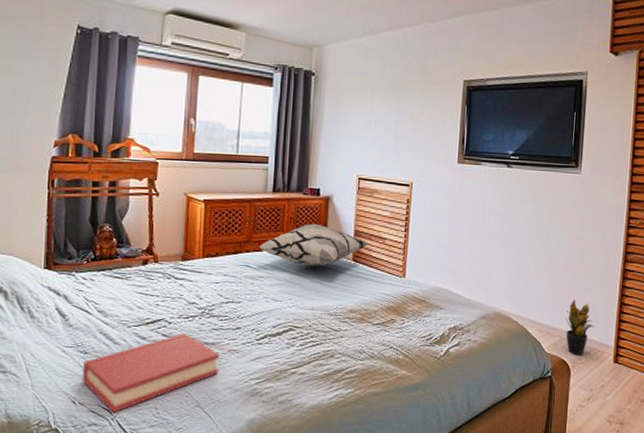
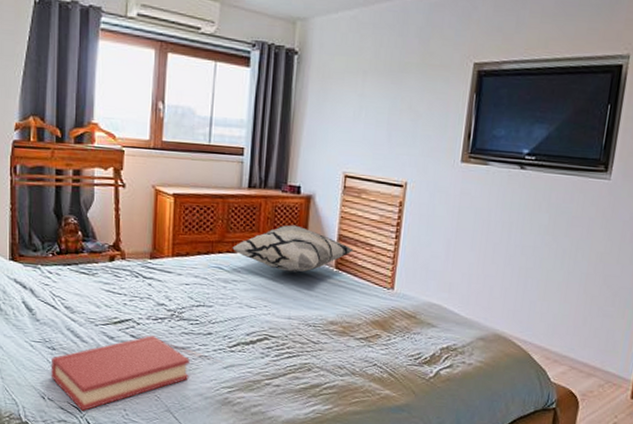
potted plant: present [565,299,595,355] -> none [576,324,612,388]

